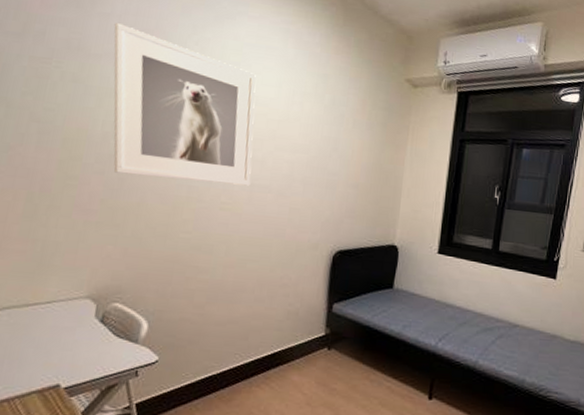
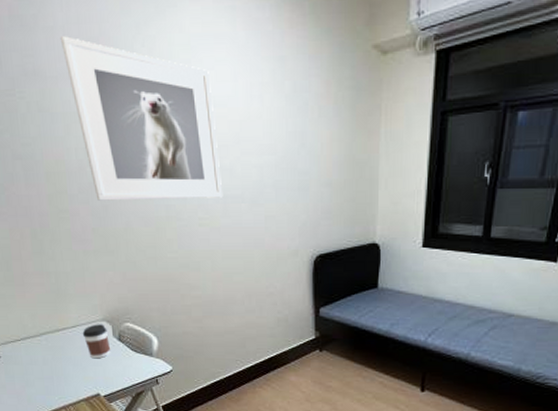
coffee cup: none [57,301,90,342] -> present [82,324,111,359]

